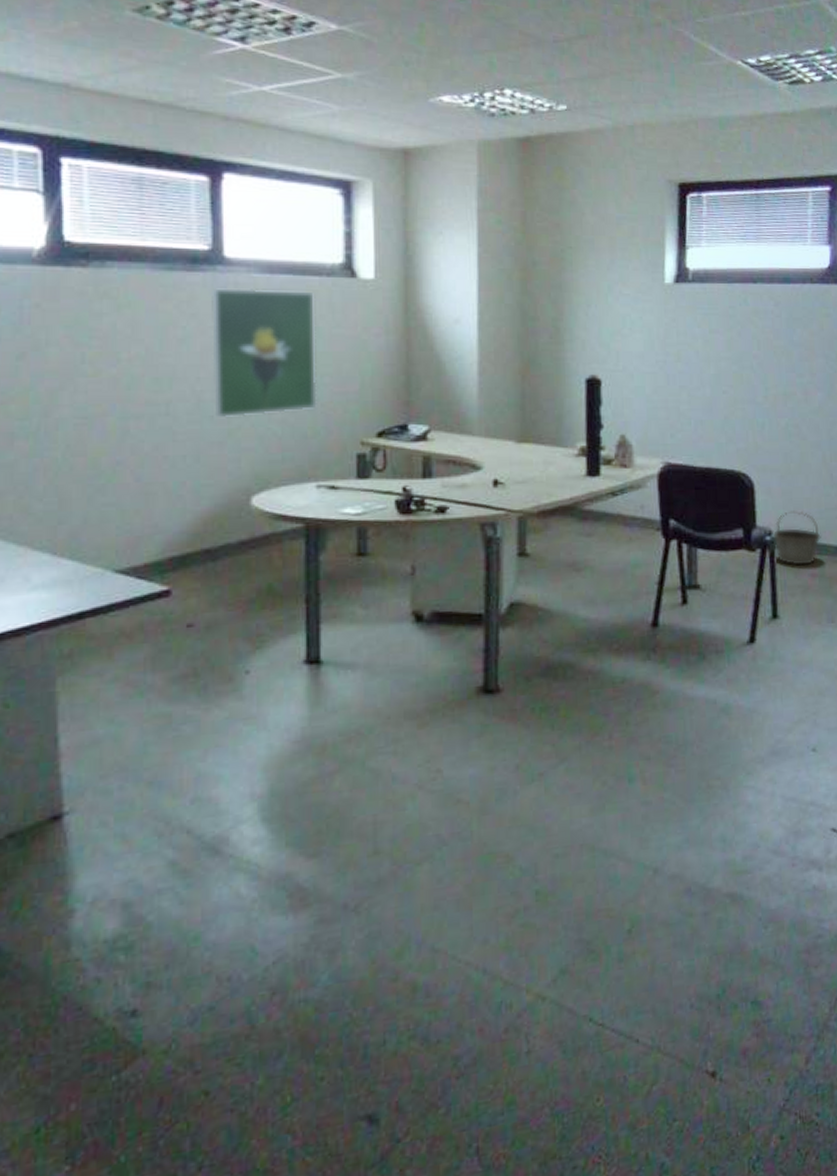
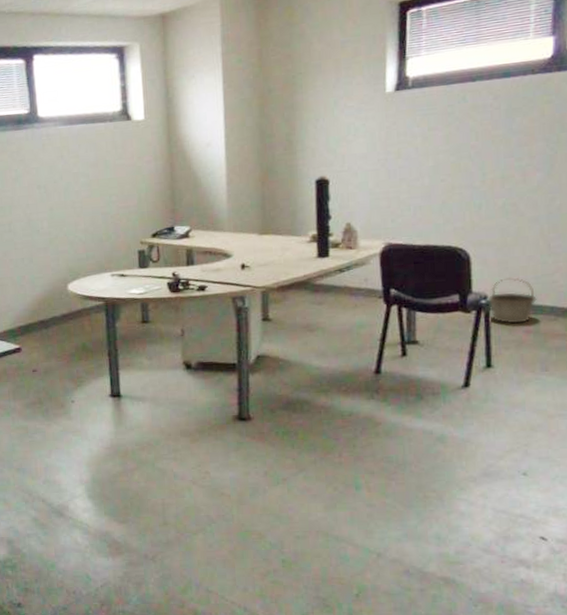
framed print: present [210,288,317,418] -> none [31,135,108,231]

